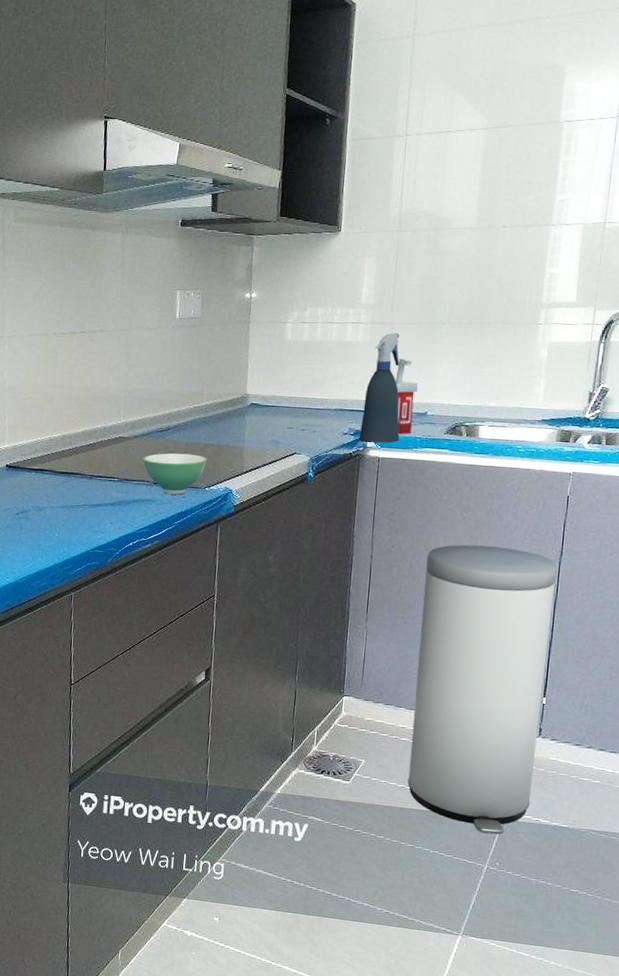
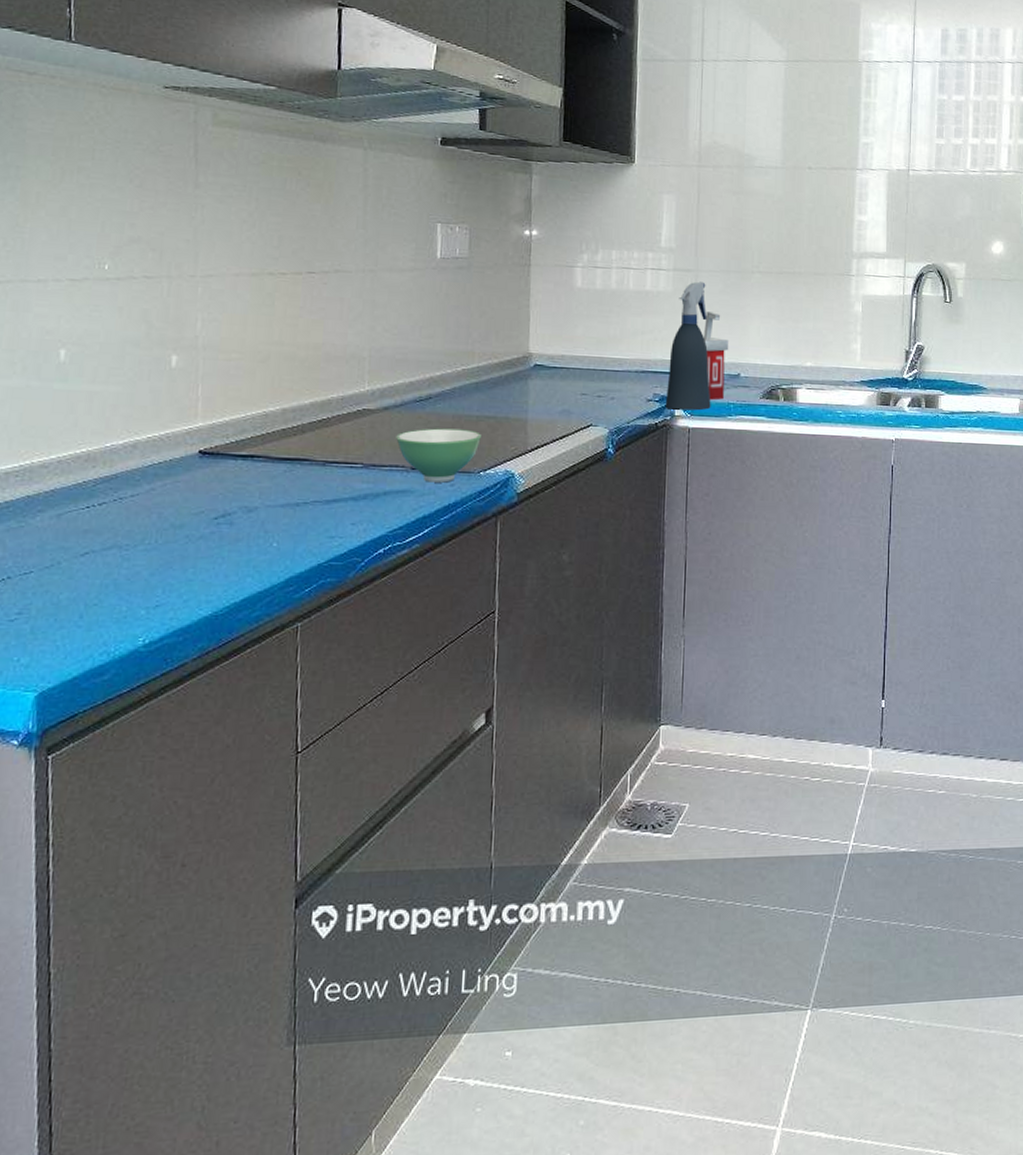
pedal bin: present [408,544,557,835] -> none [740,527,887,875]

